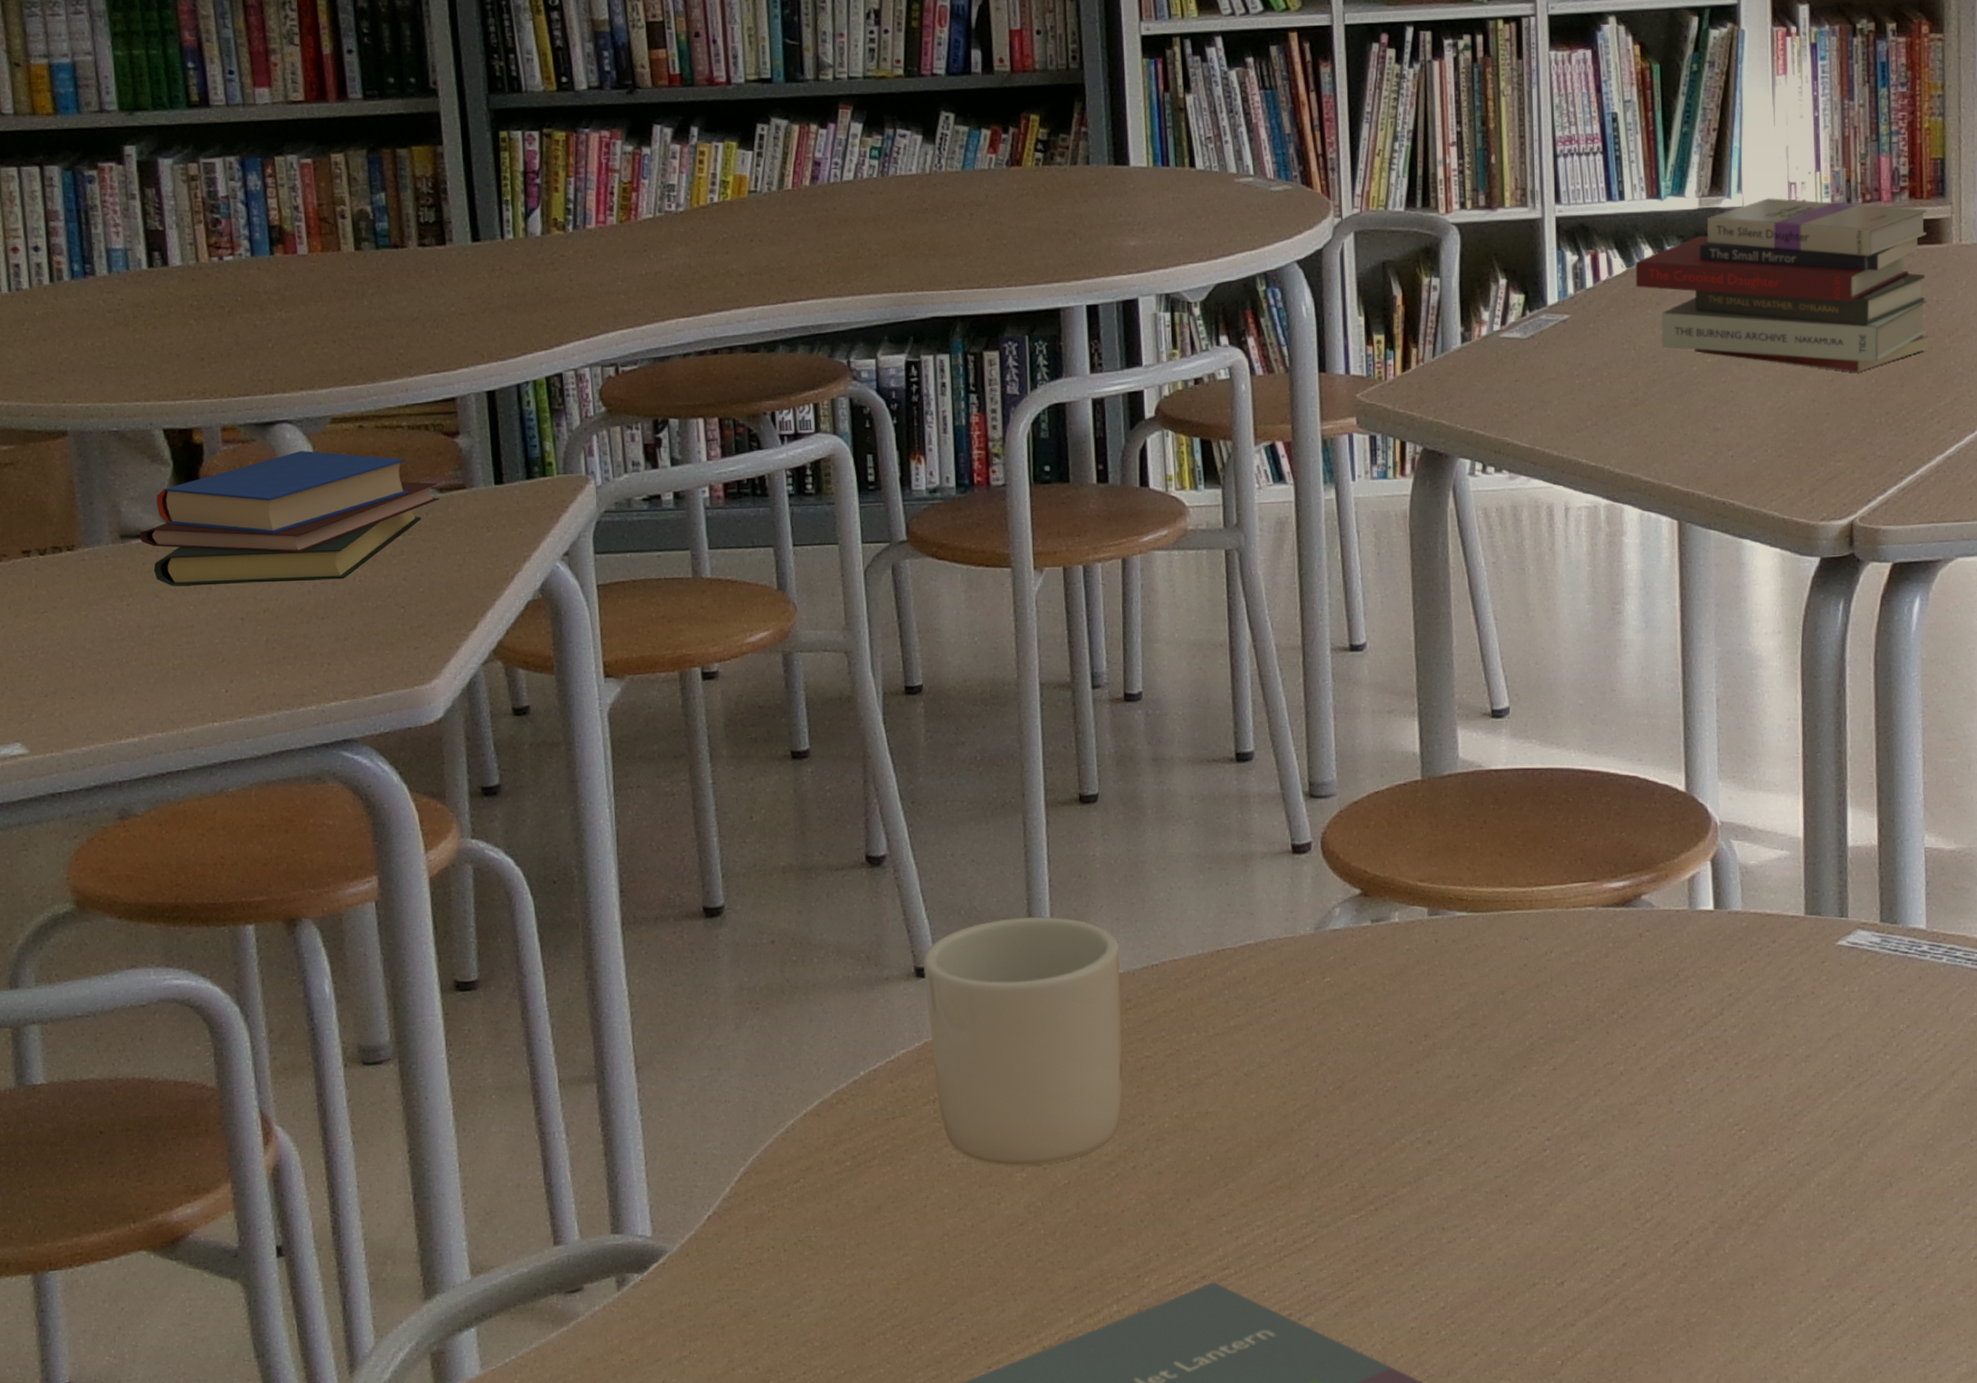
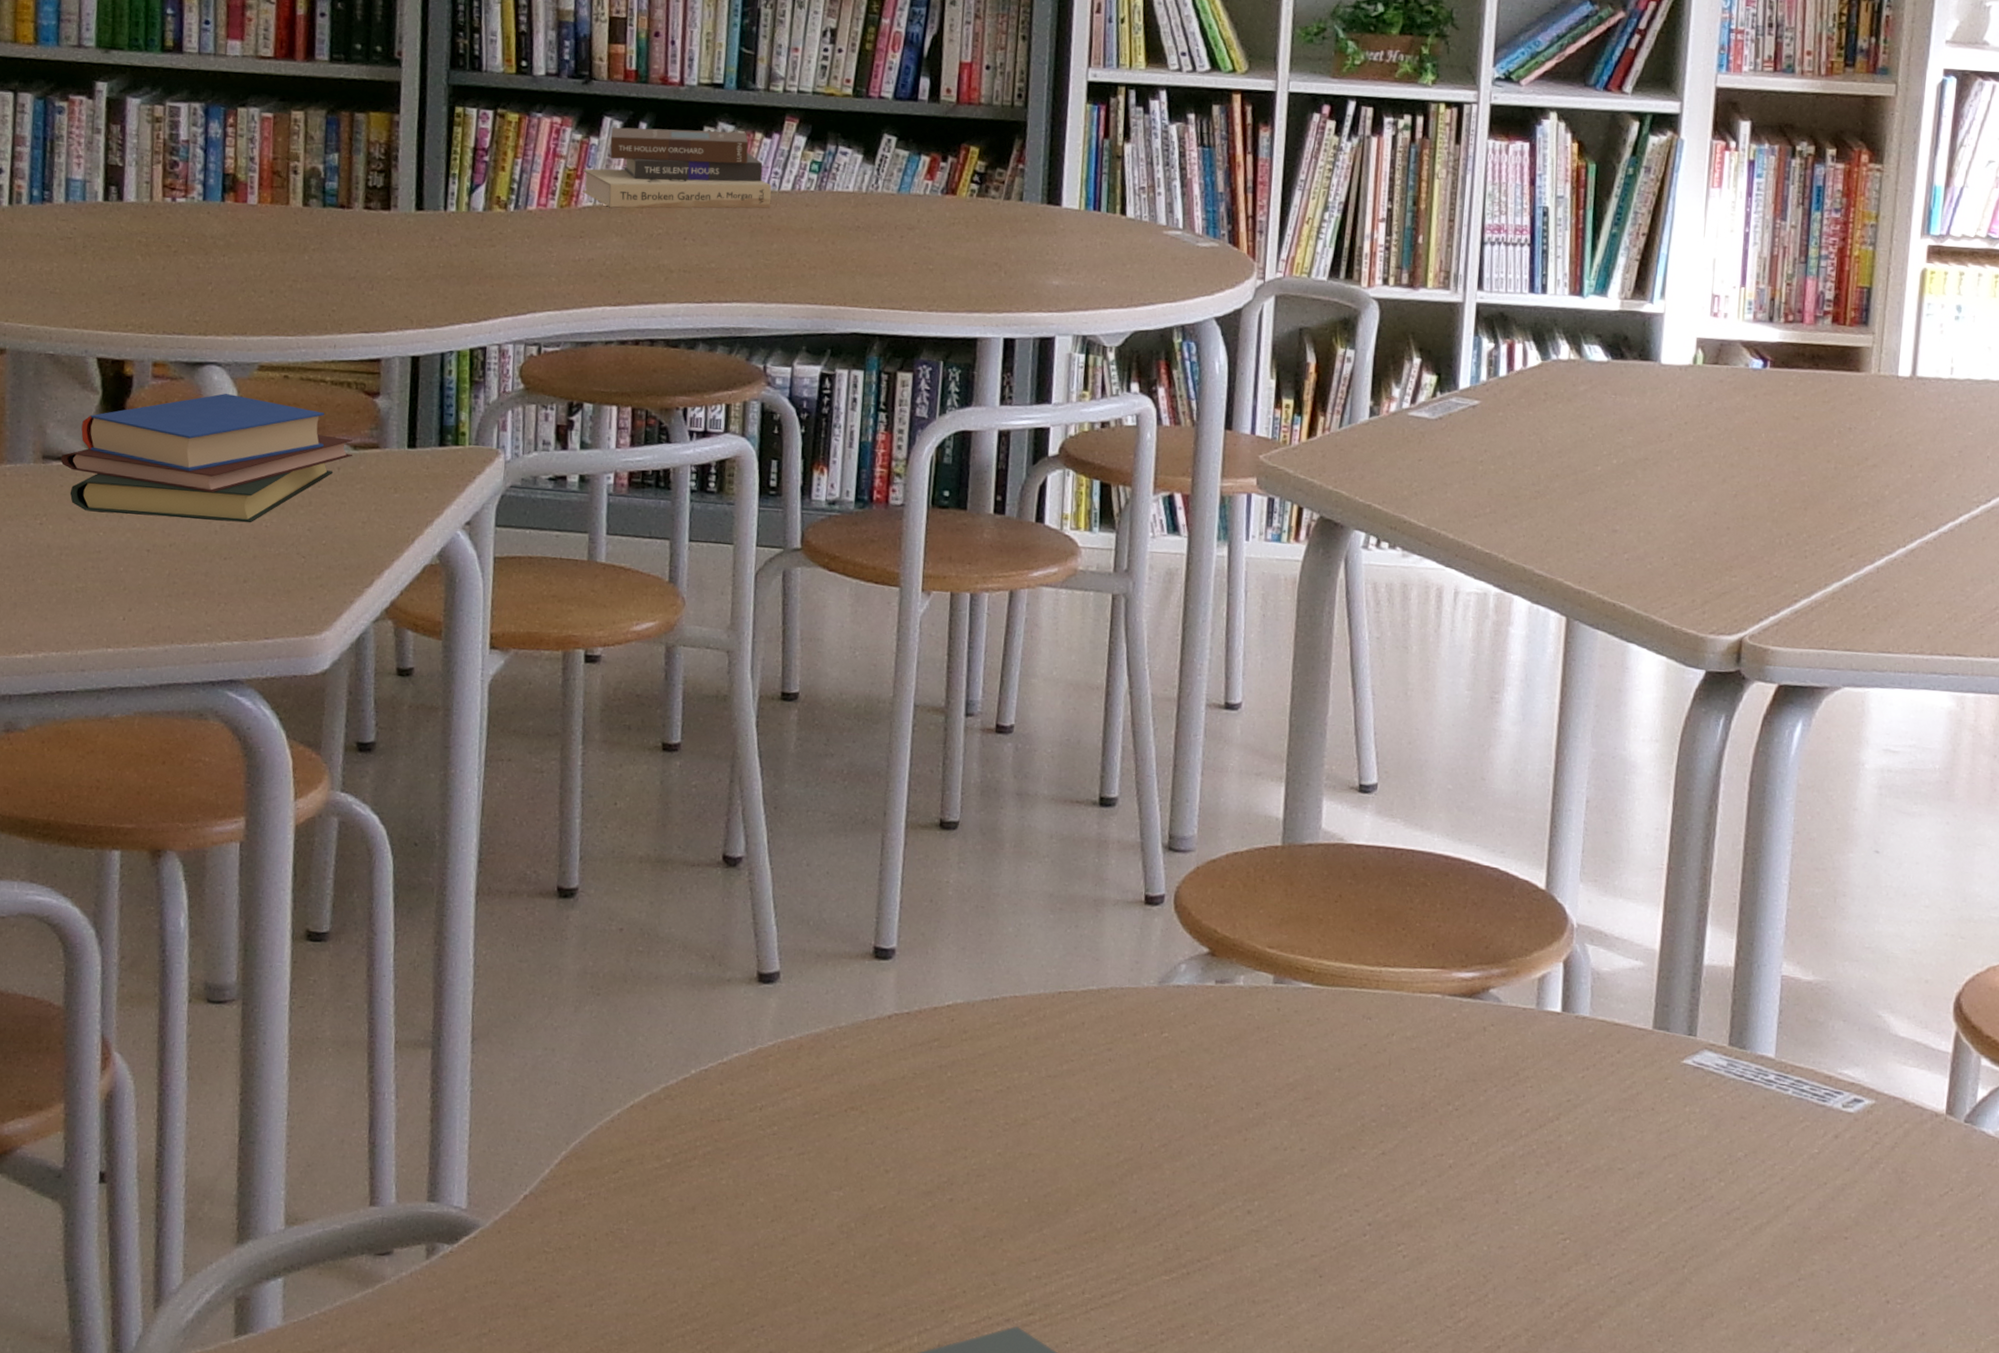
books: none [638,126,835,218] -> present [581,127,772,209]
mug: present [923,916,1123,1166] -> none [764,934,962,1186]
books: present [1635,198,1929,372] -> none [1548,307,1849,490]

